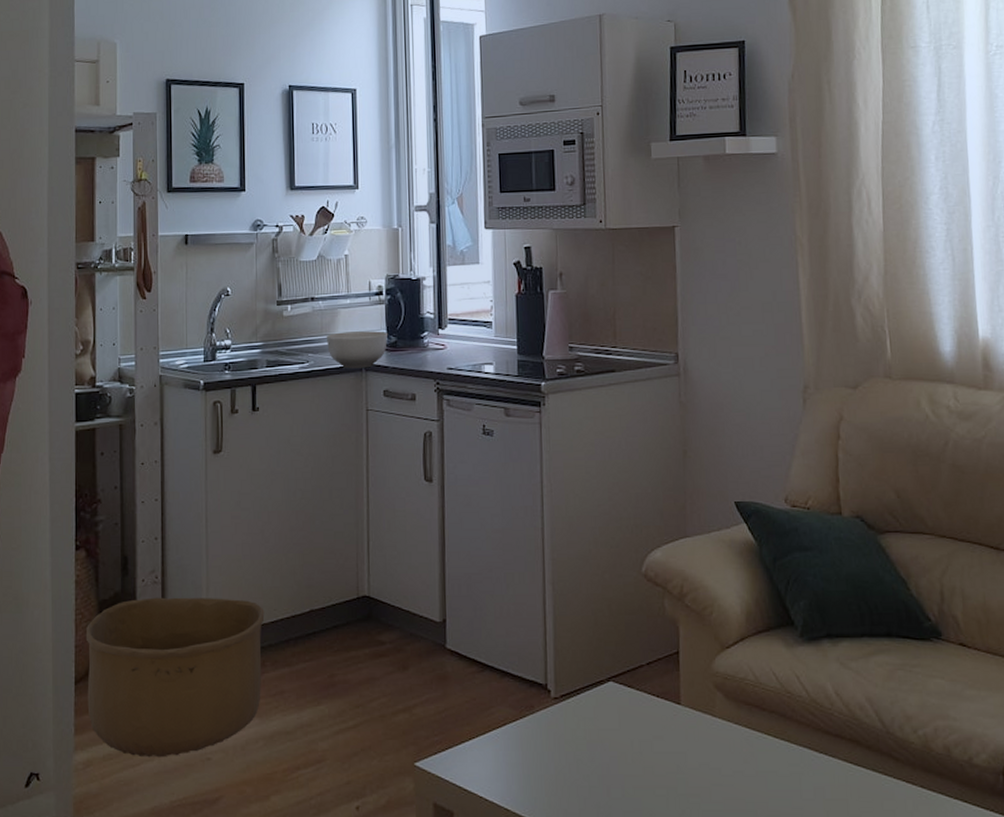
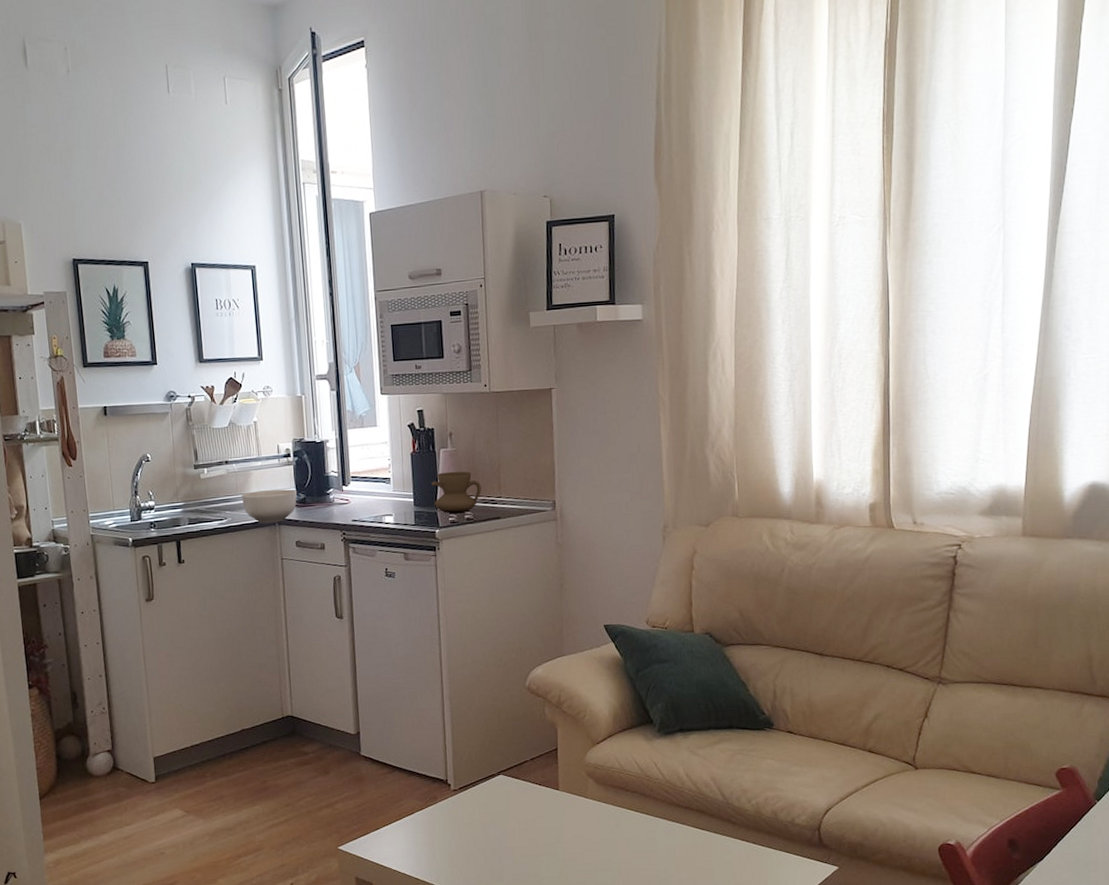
basket: present [85,597,265,758] -> none [45,723,204,855]
ceramic jug: none [537,316,594,365] -> present [431,471,481,514]

